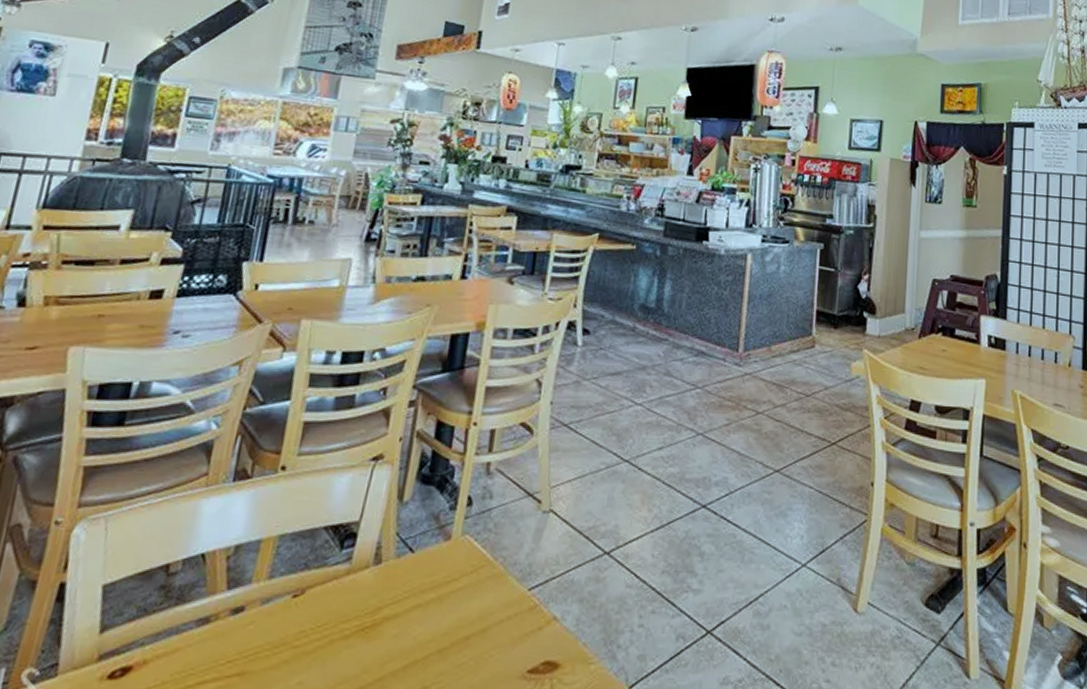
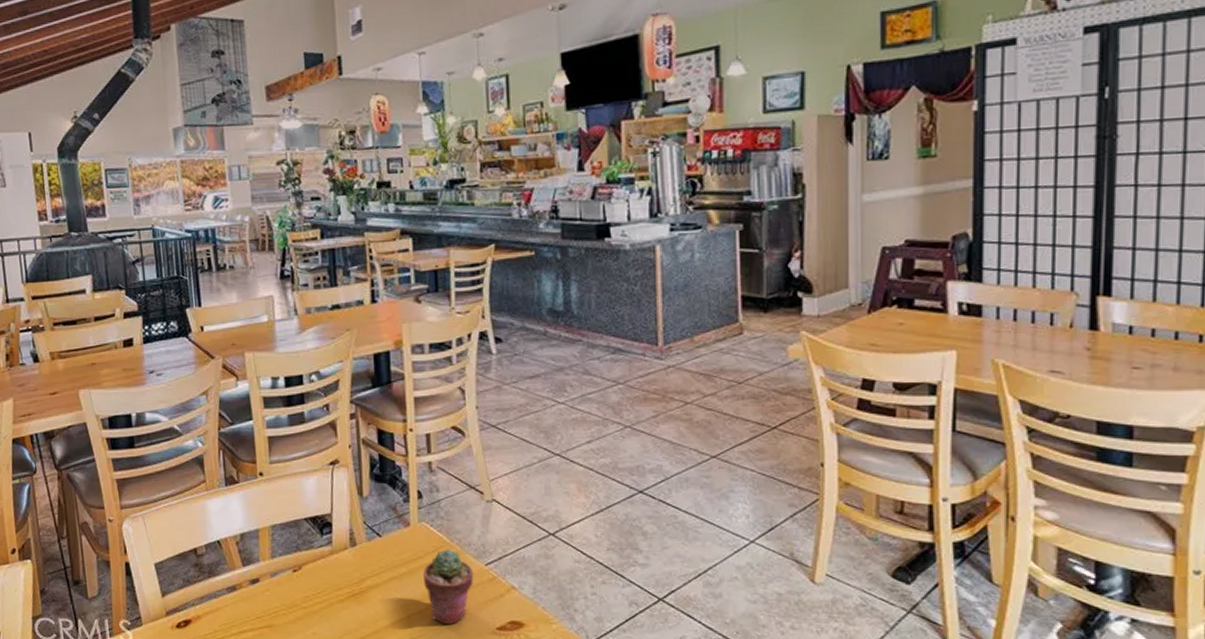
potted succulent: none [452,569,514,667] -> present [423,549,474,624]

